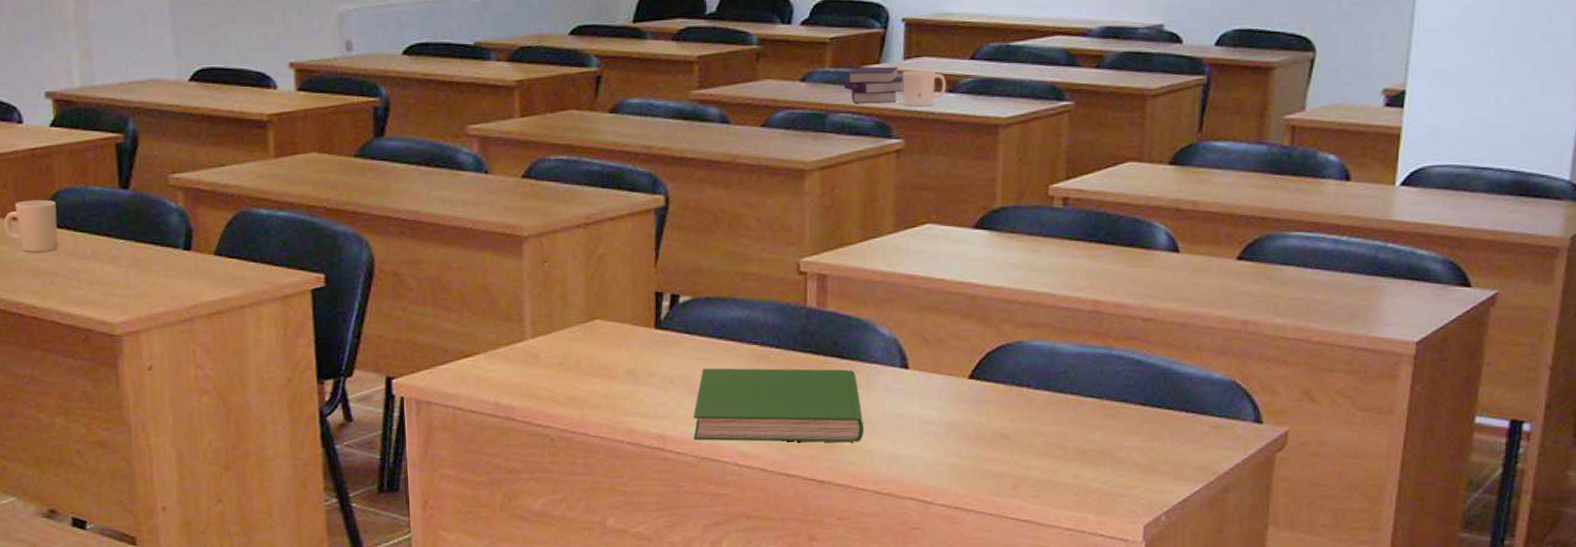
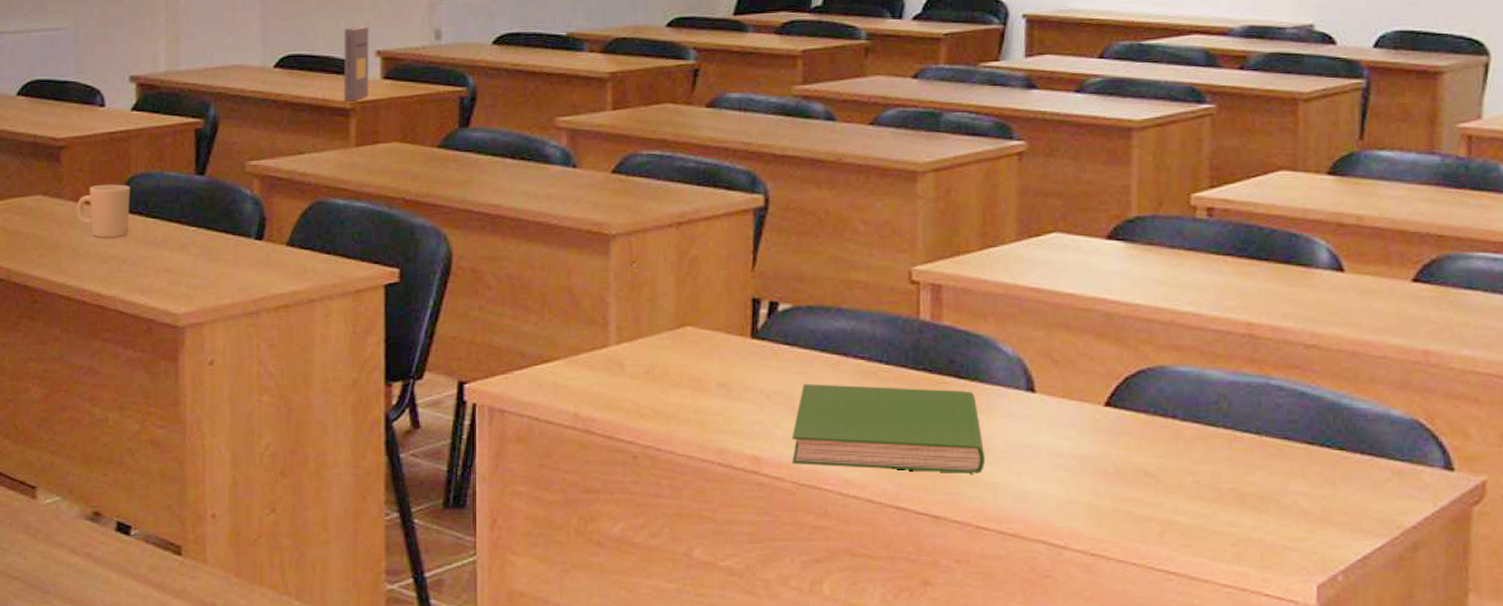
book: none [256,39,285,114] -> present [344,27,369,102]
book: present [844,66,903,104] -> none [960,64,1025,103]
mug: present [902,70,946,107] -> none [1023,69,1072,107]

